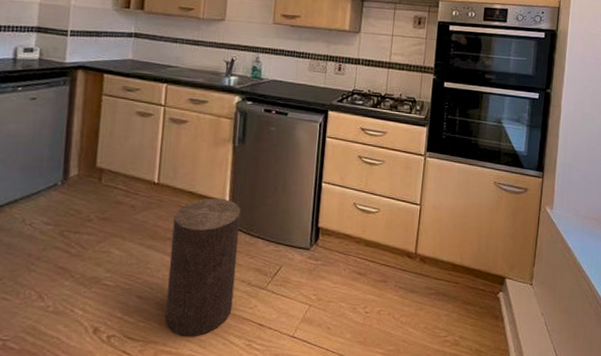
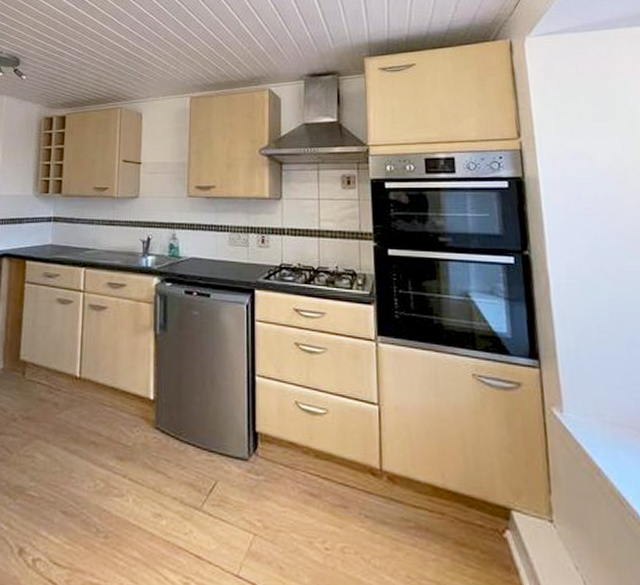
stool: present [165,198,241,337] -> none [92,394,168,568]

